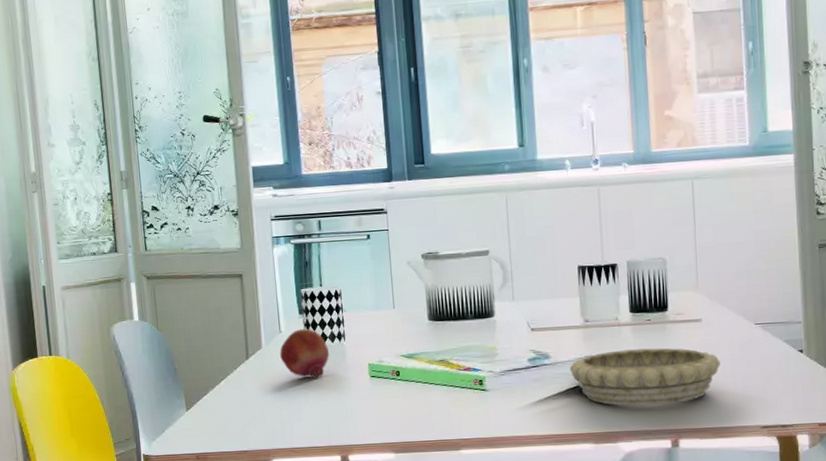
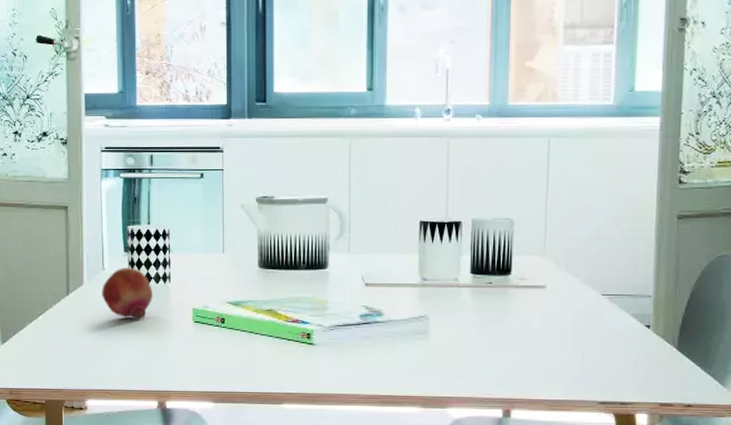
decorative bowl: present [569,348,720,406] -> none [402,312,562,372]

